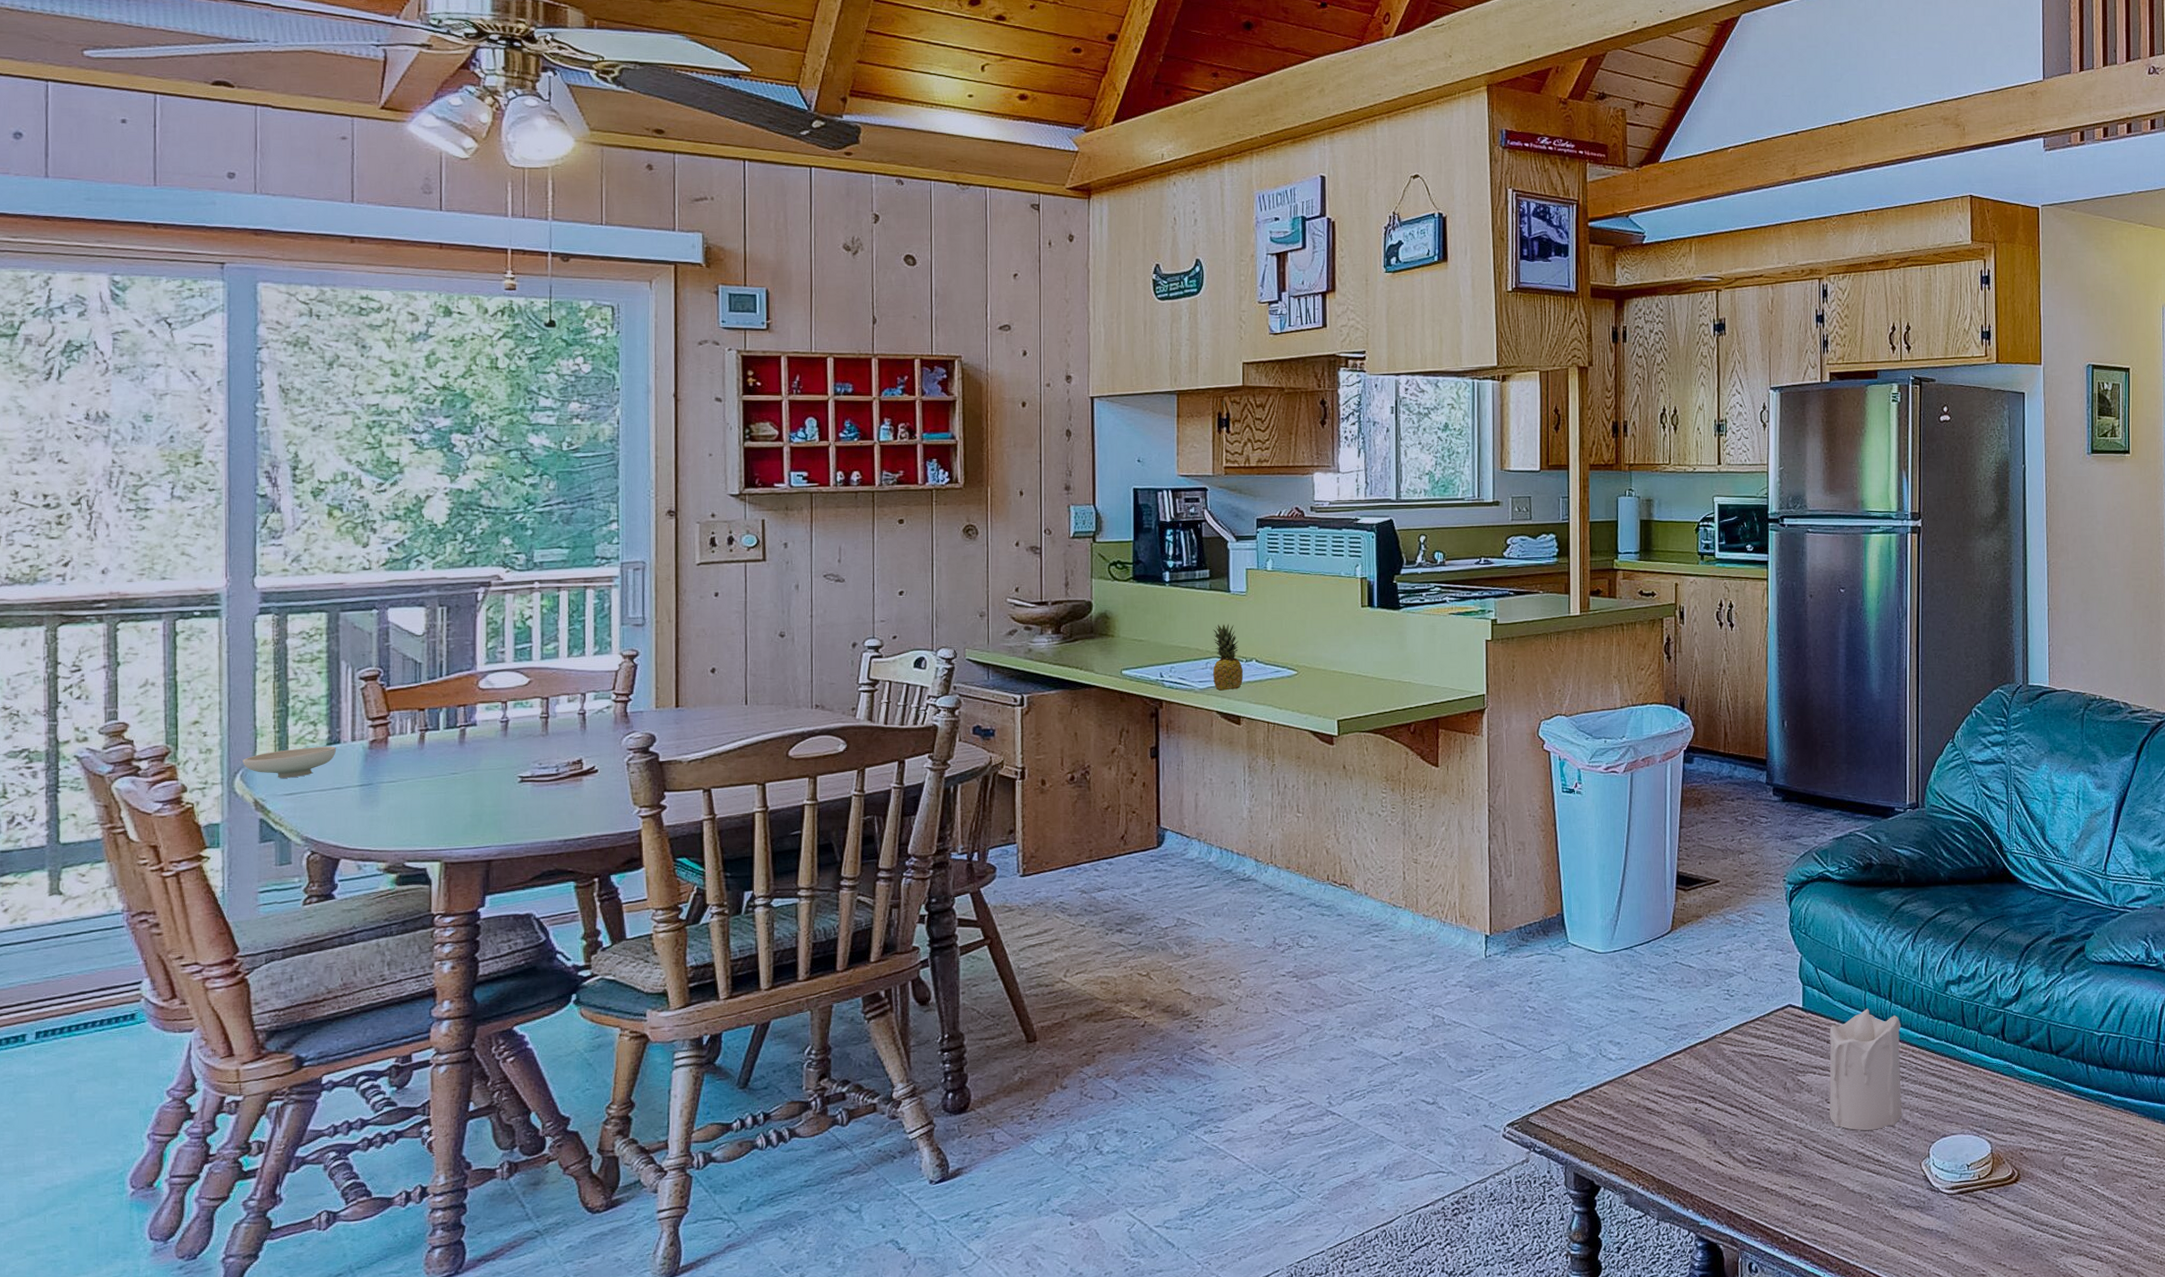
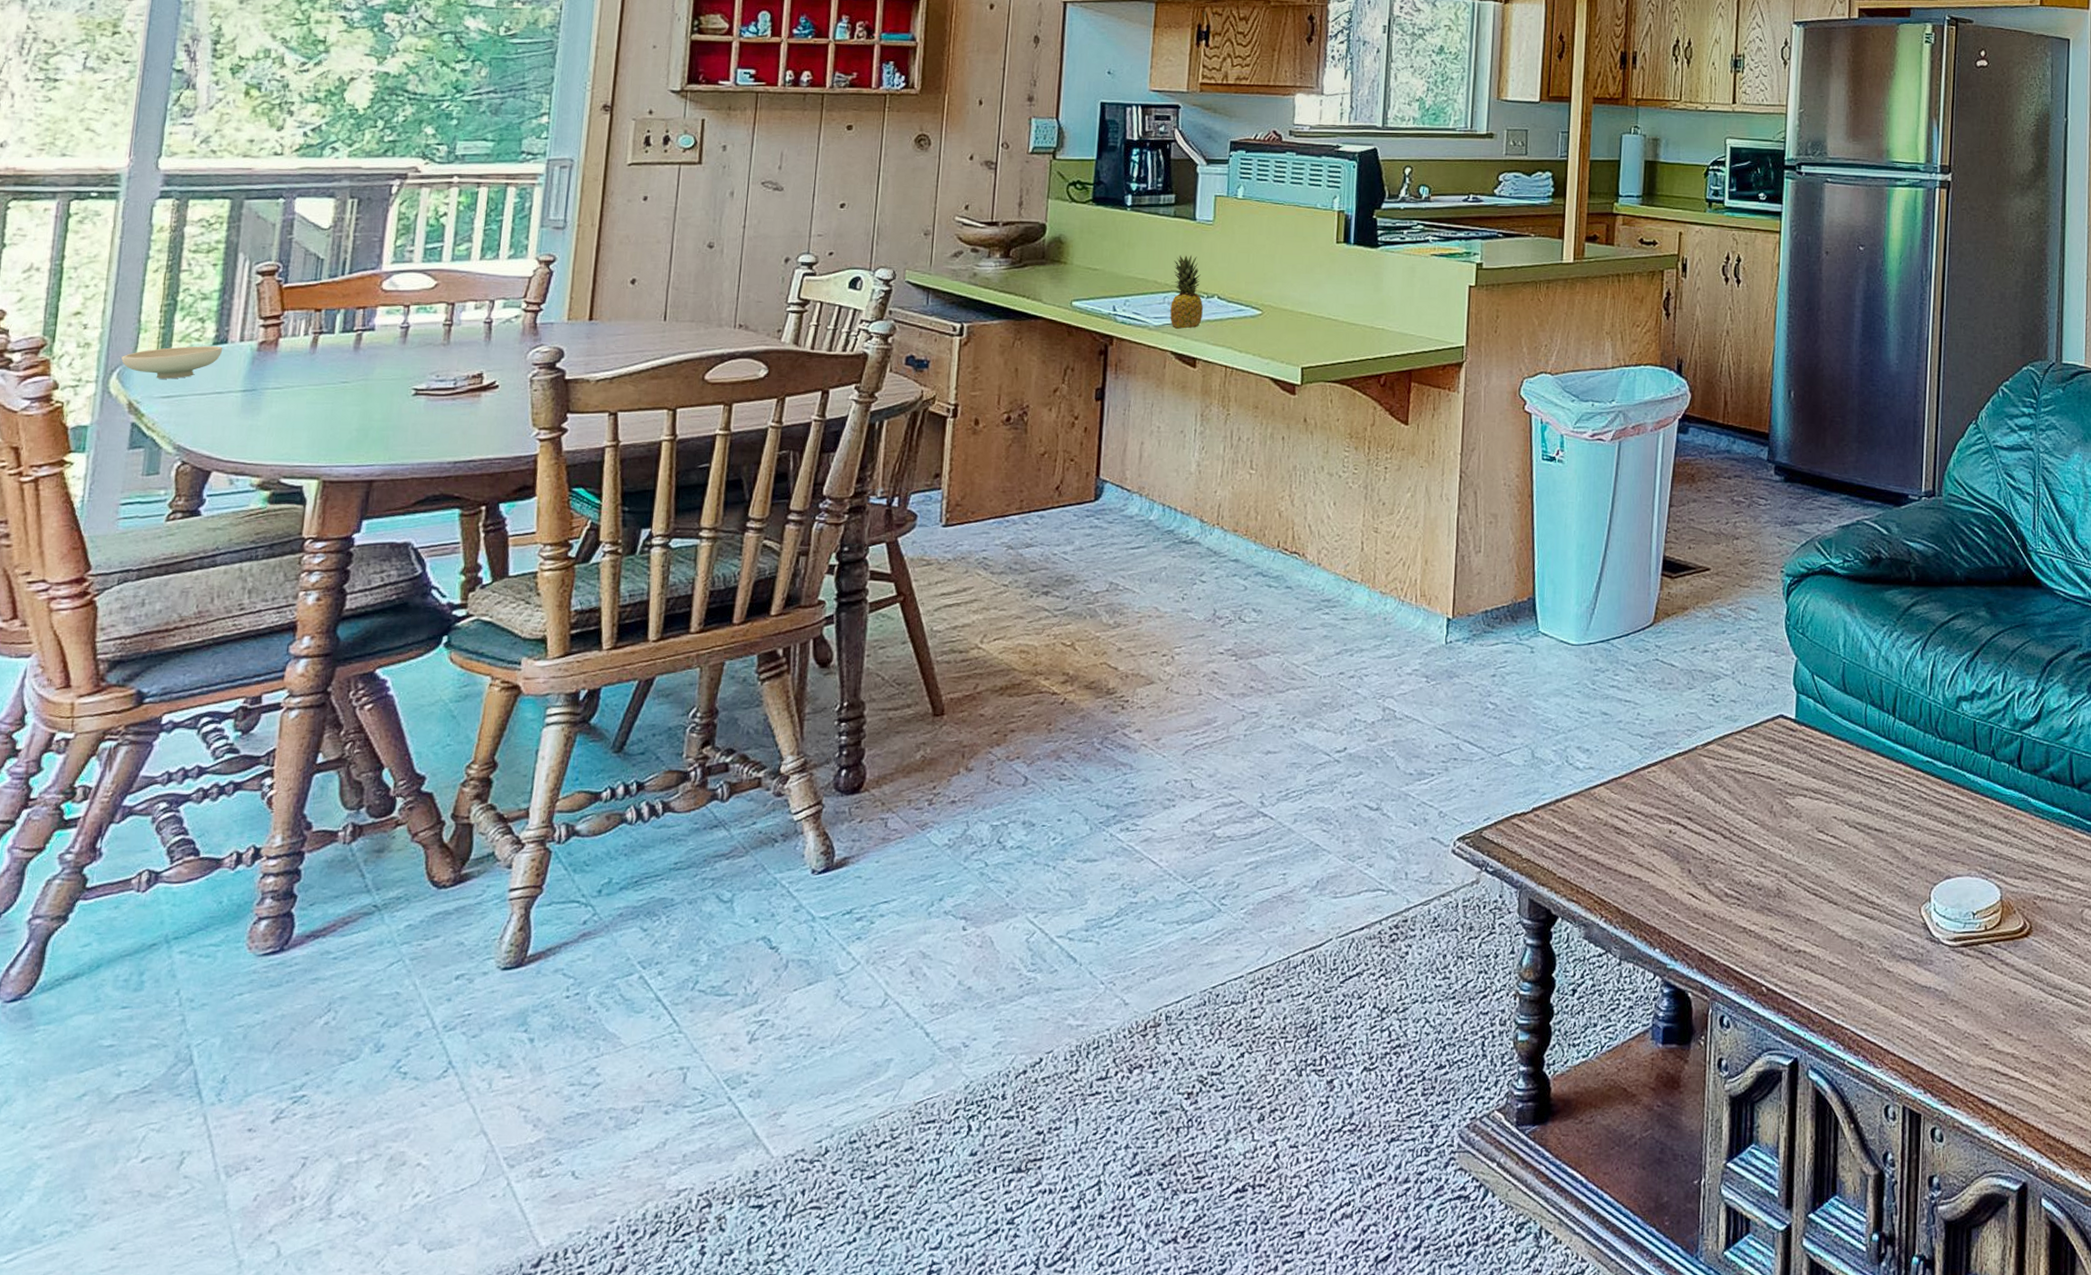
candle: present [1829,1008,1902,1130] -> none [1820,724,1906,866]

